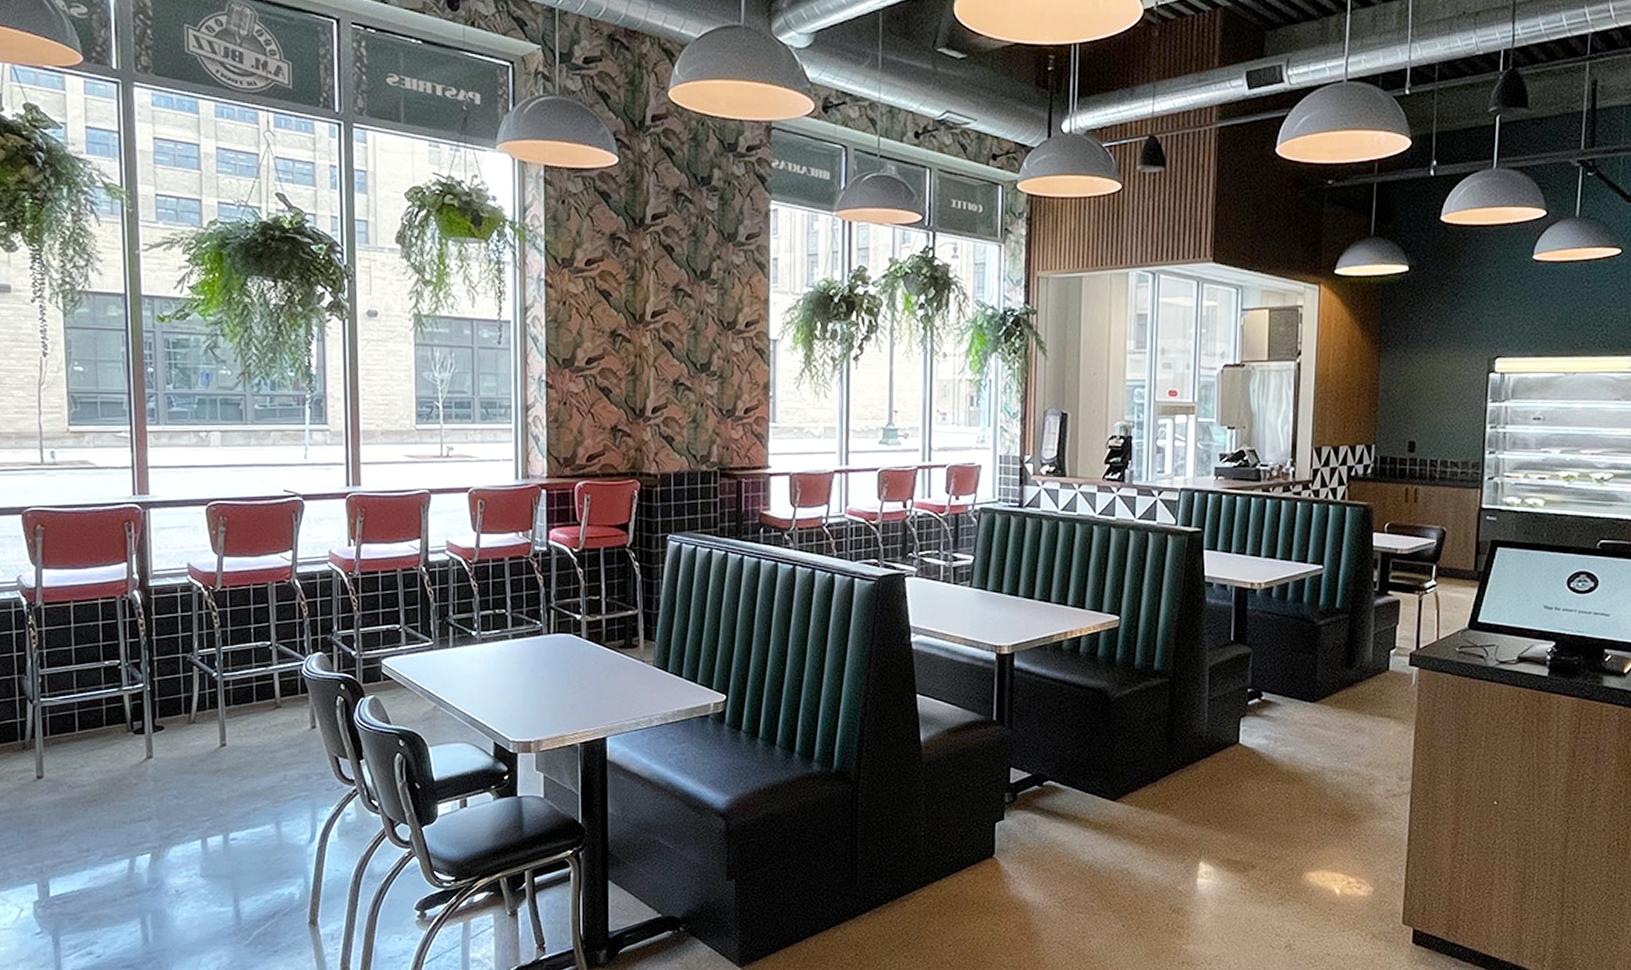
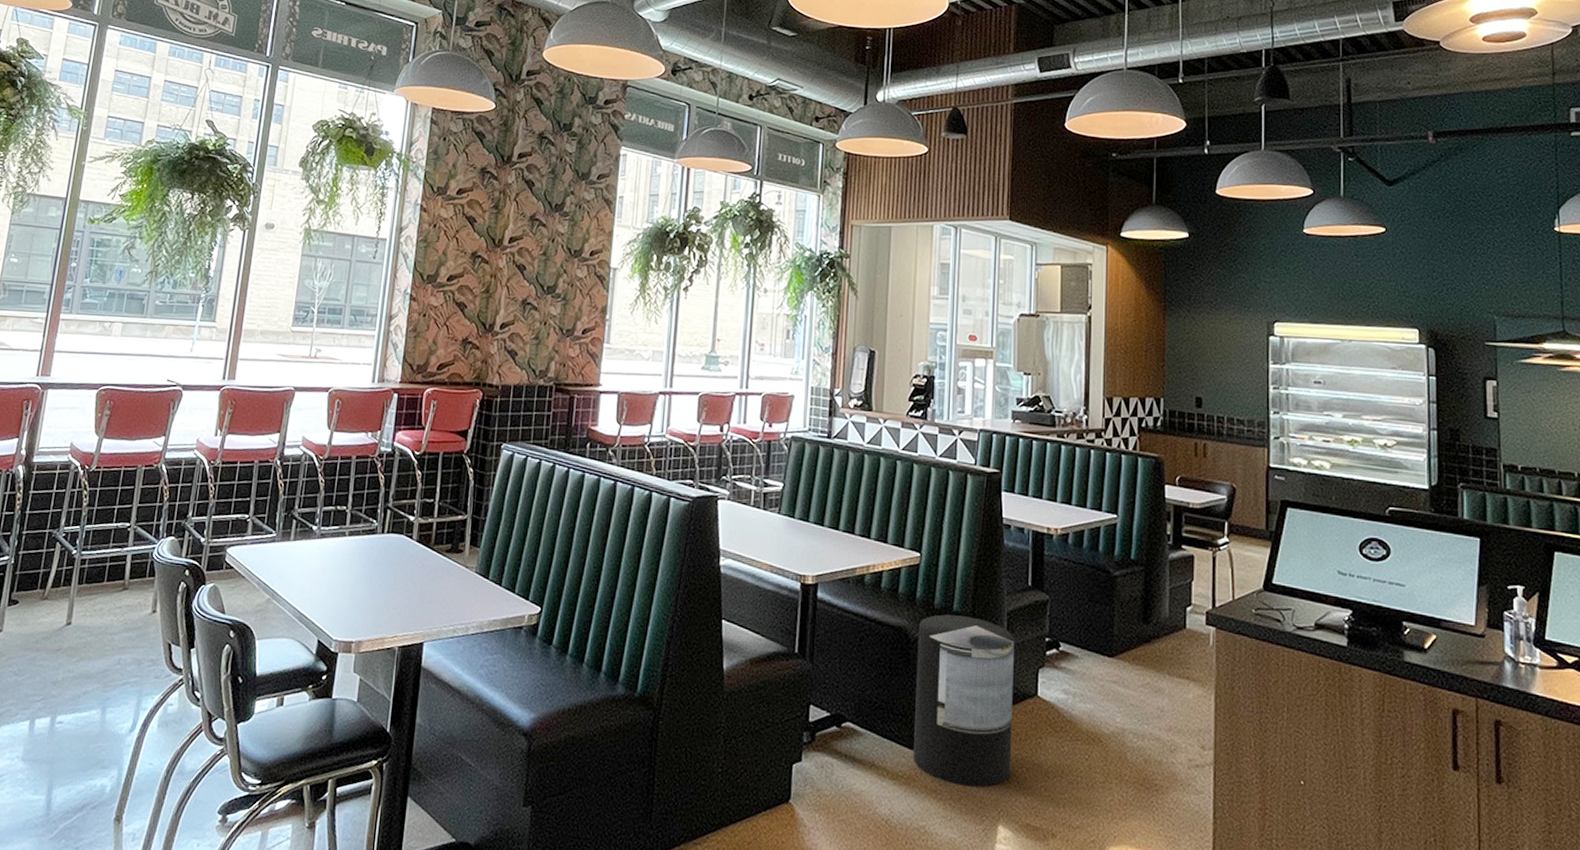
trash can: none [1115,674,1216,830] -> present [912,614,1014,788]

